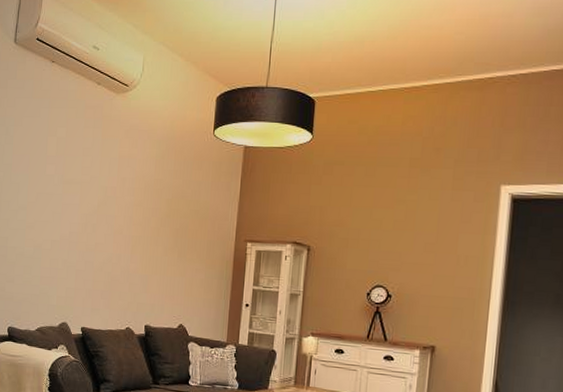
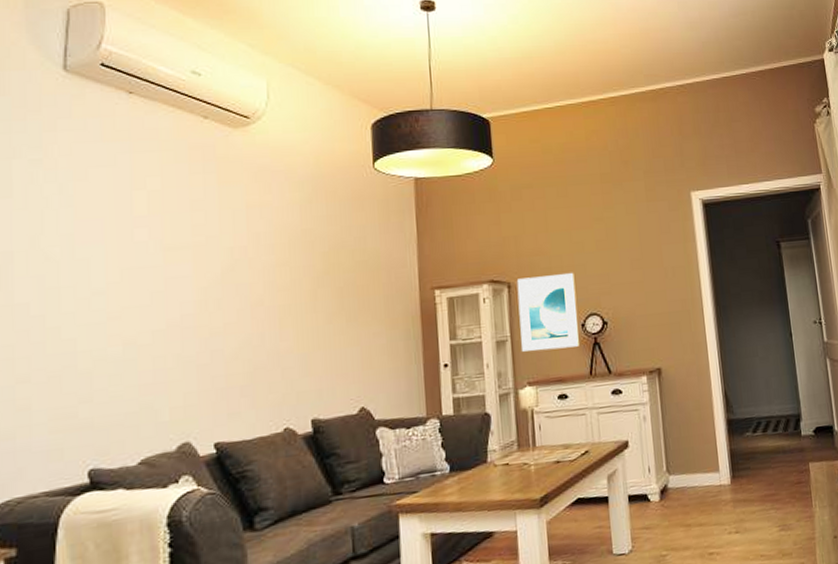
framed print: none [311,244,368,312] -> present [516,272,580,352]

